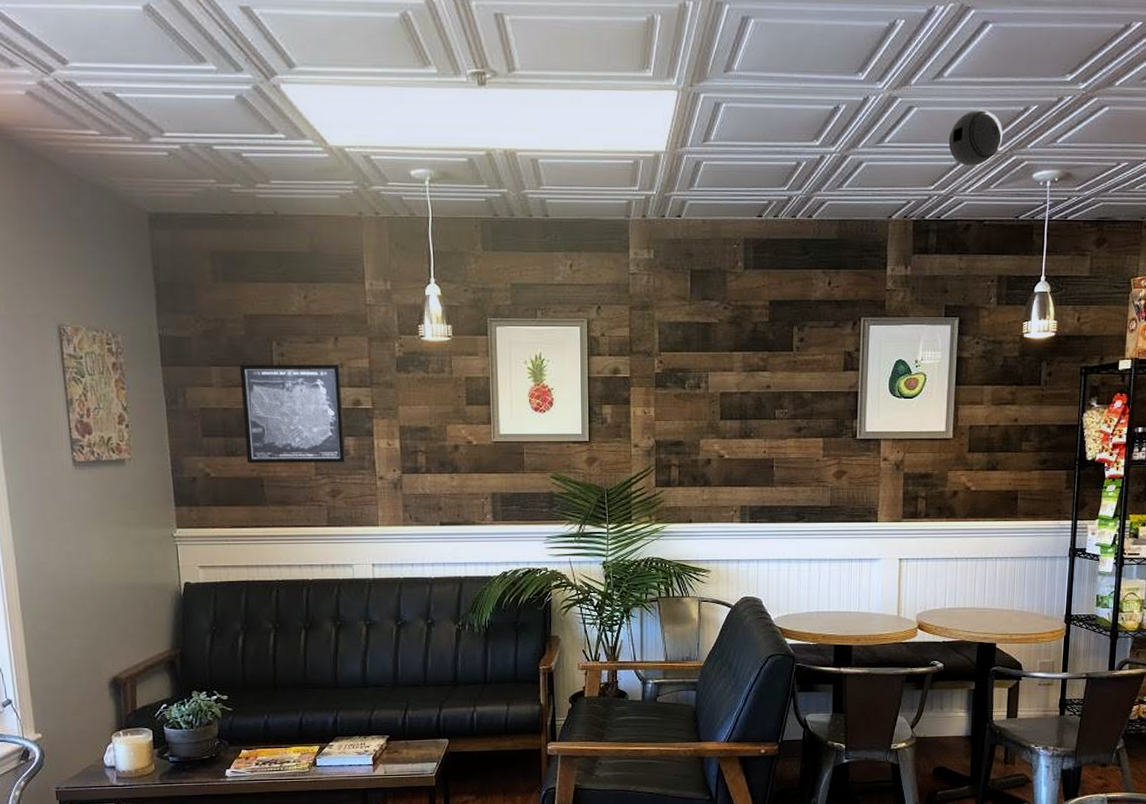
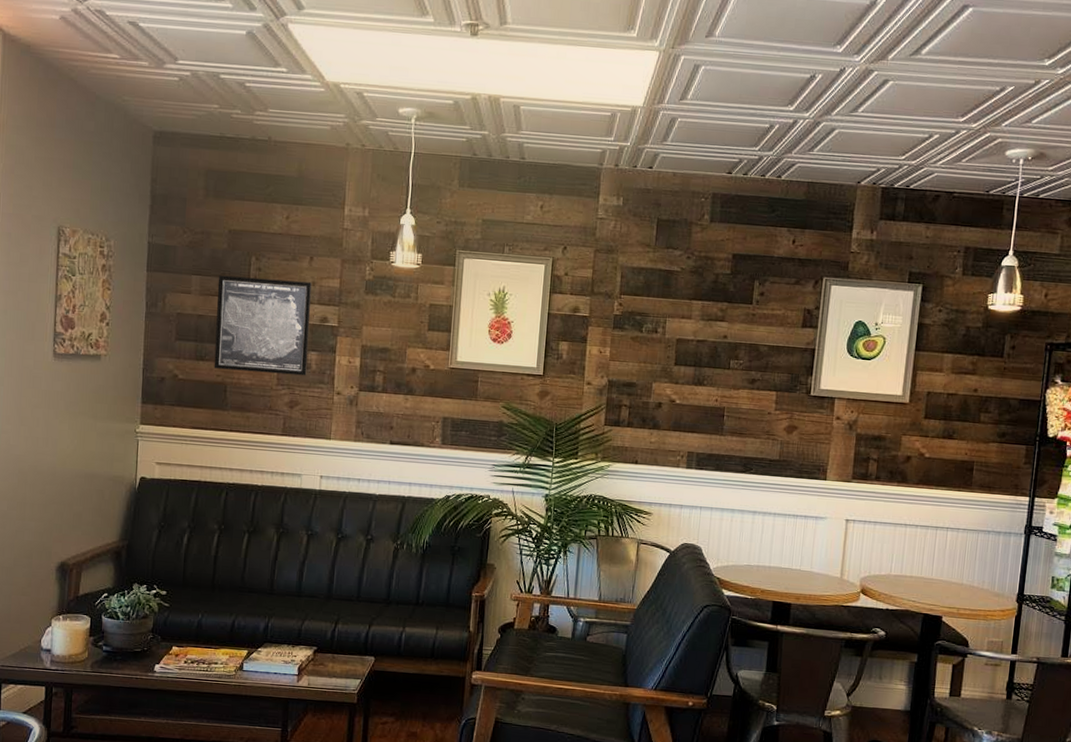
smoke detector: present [948,109,1003,167] -> none [922,86,978,141]

